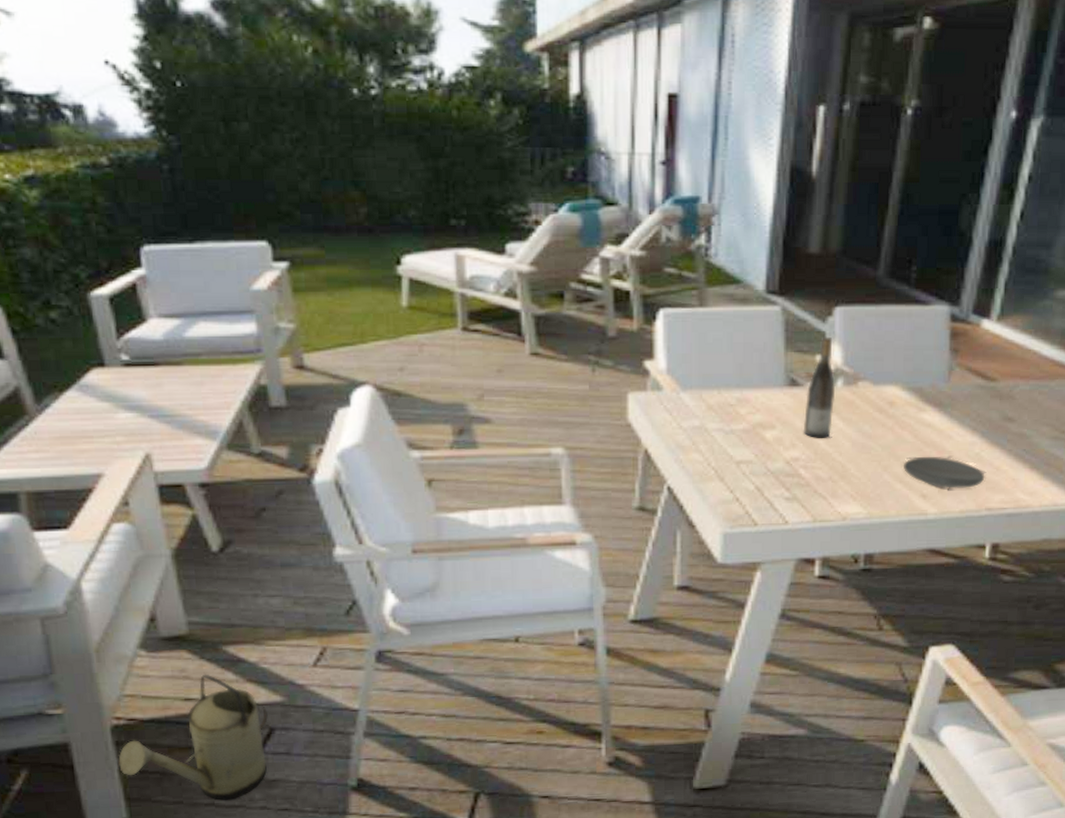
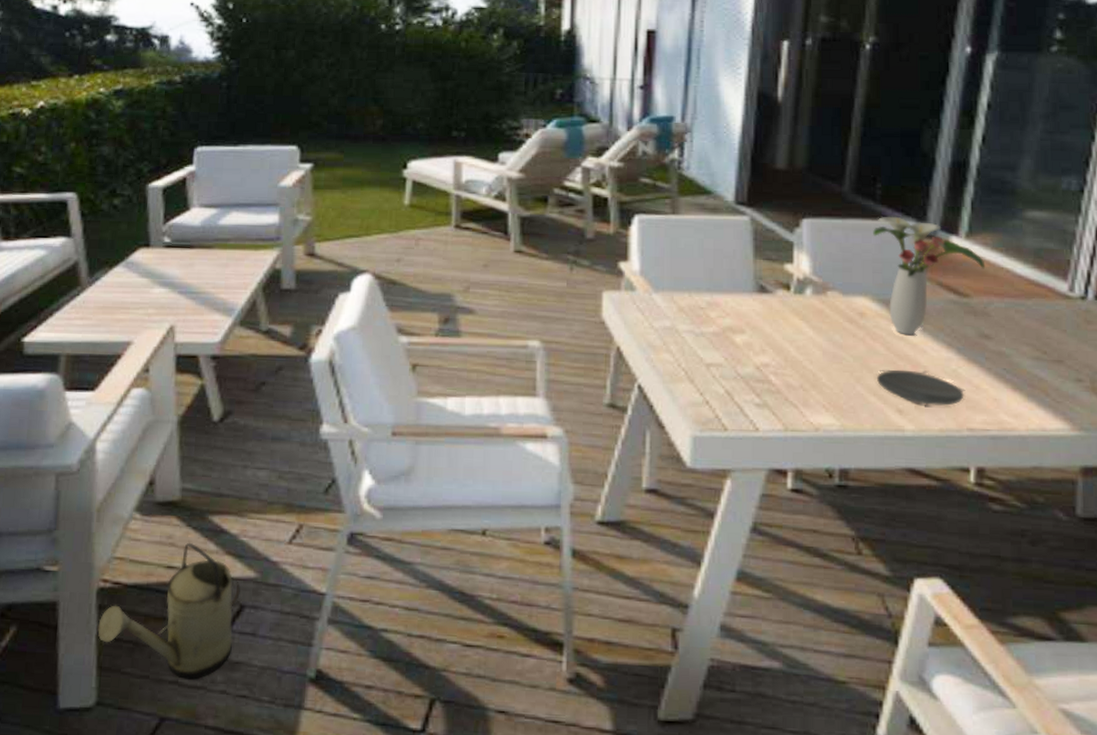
wine bottle: present [803,336,836,438] -> none [772,246,805,345]
flower arrangement: none [906,300,1014,422] -> present [873,216,986,336]

